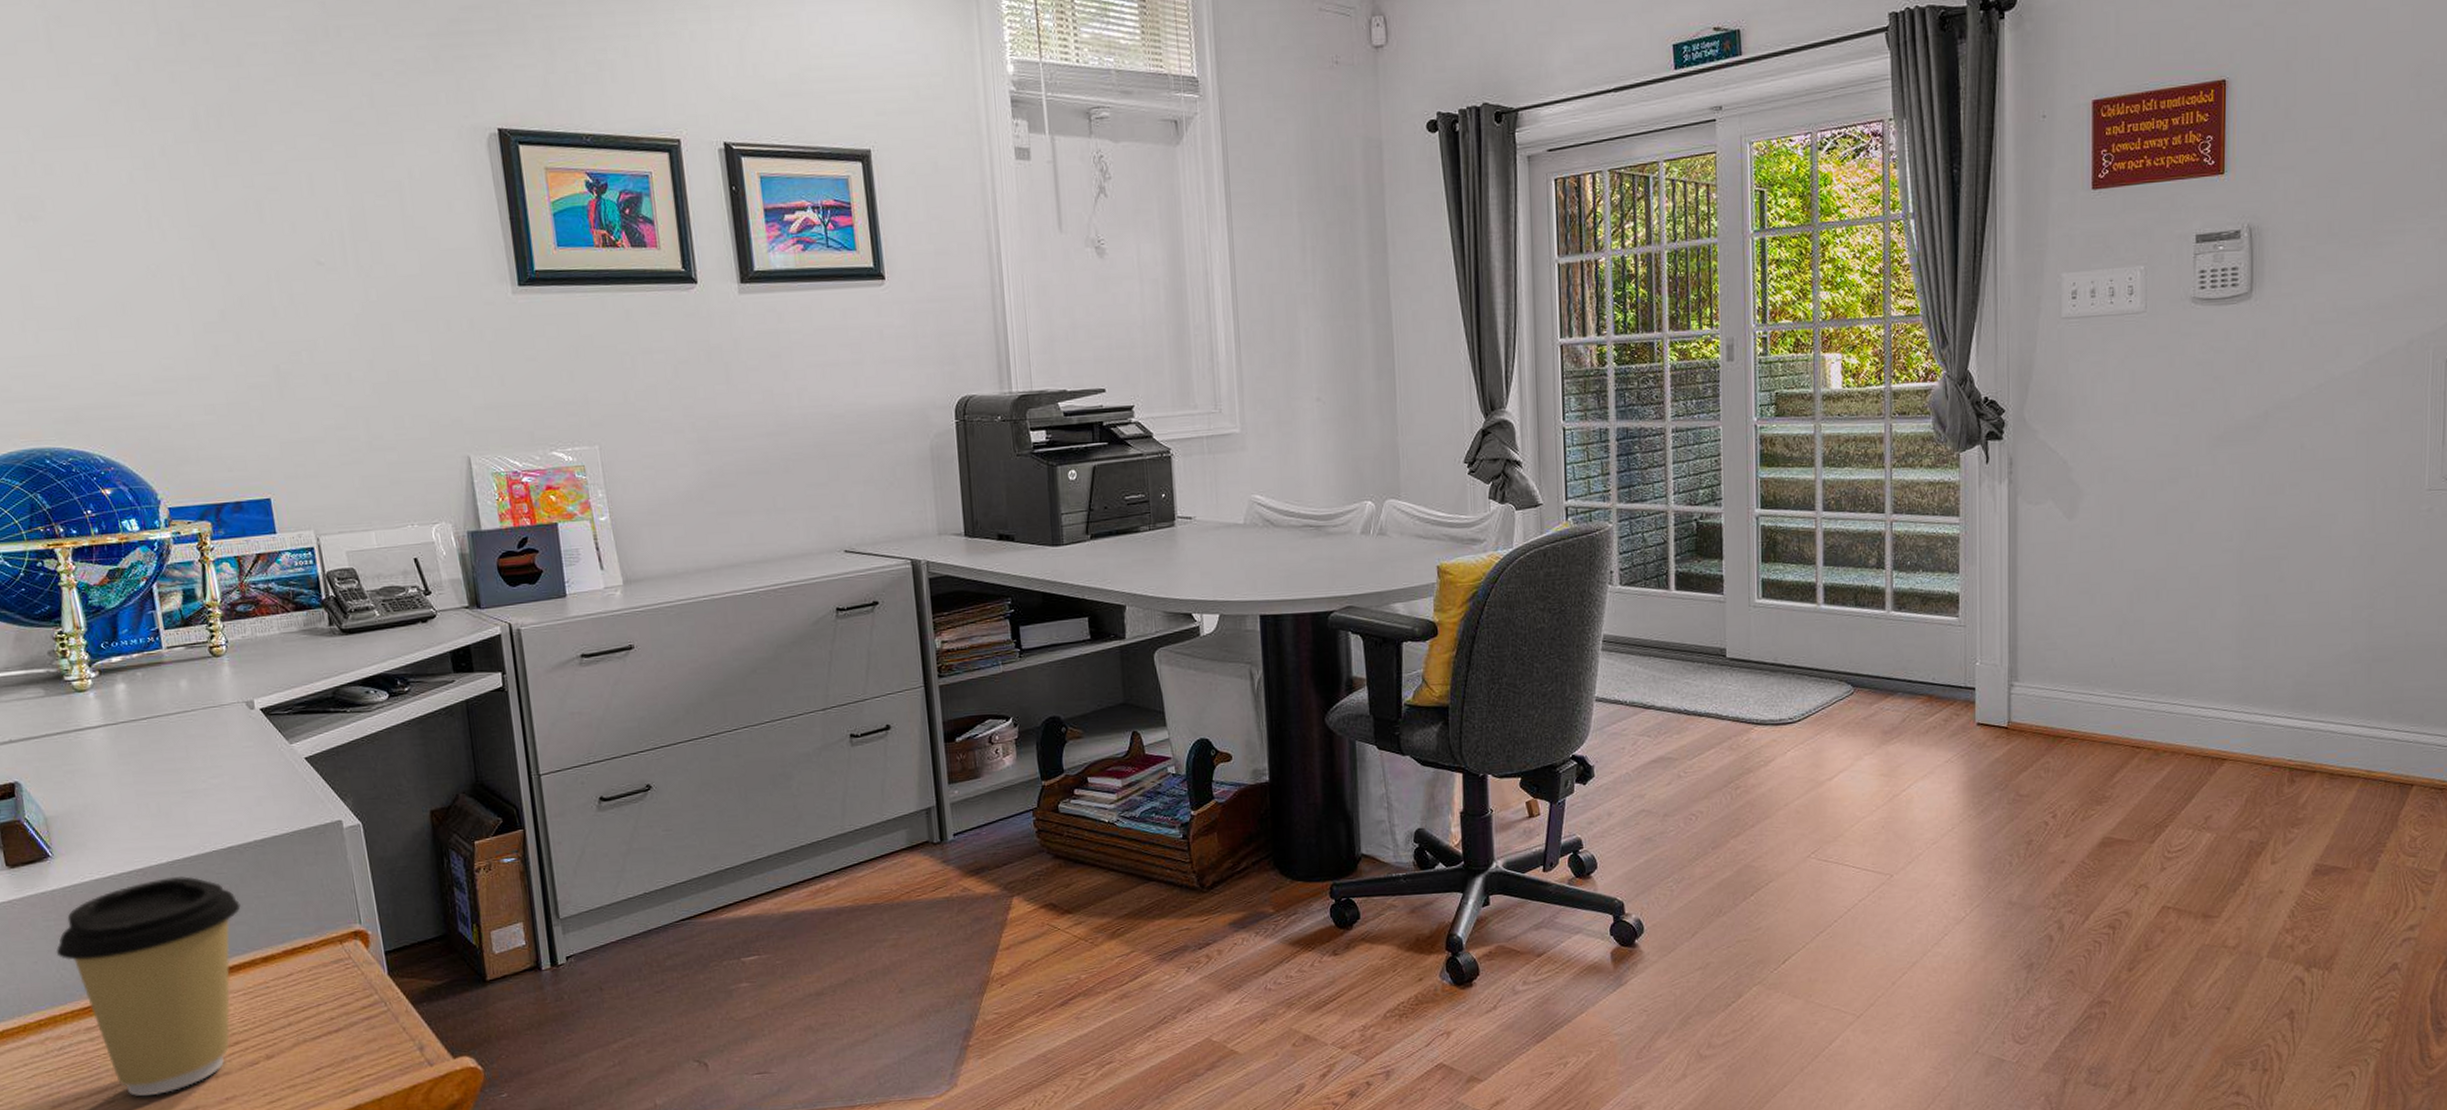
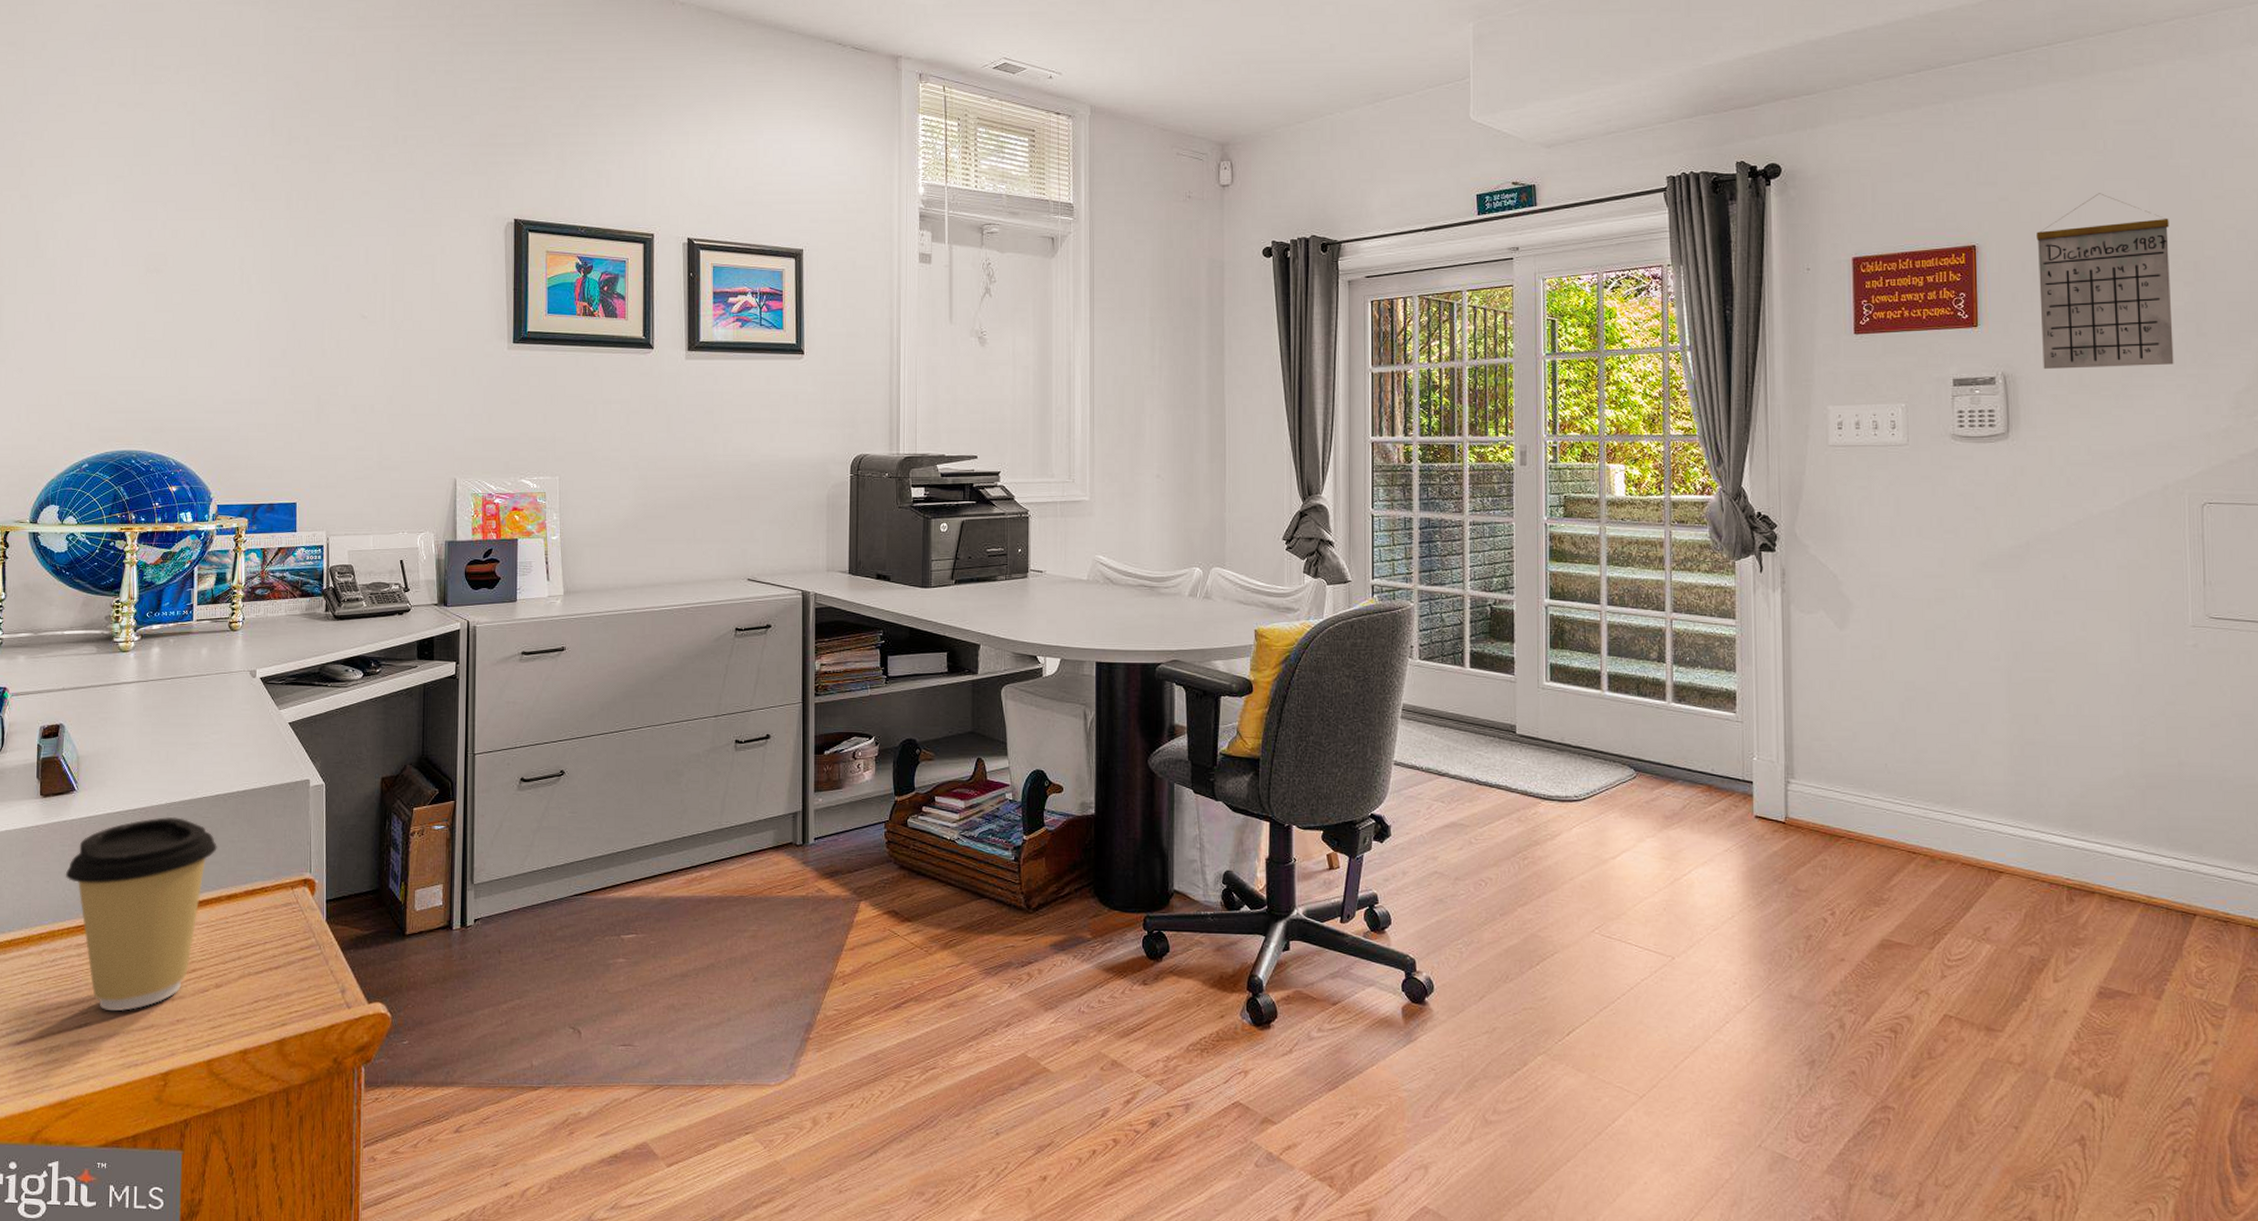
calendar: none [2291,12,2432,218] -> present [2036,193,2174,369]

